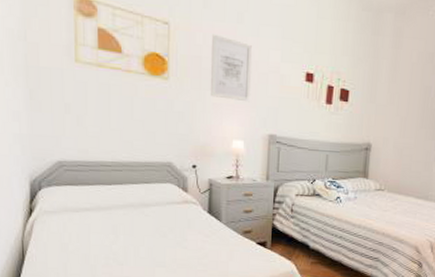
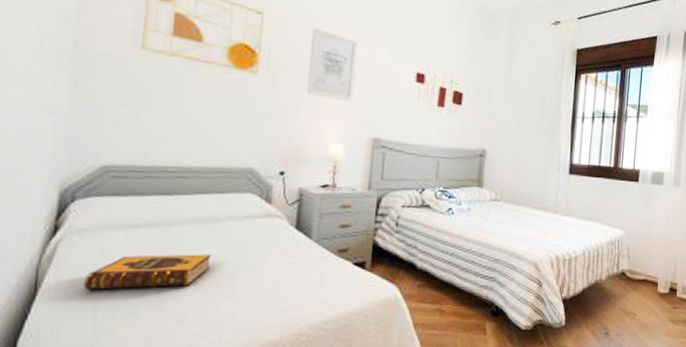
hardback book: none [55,232,145,258] -> present [84,254,212,290]

